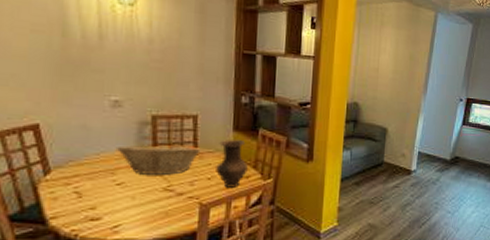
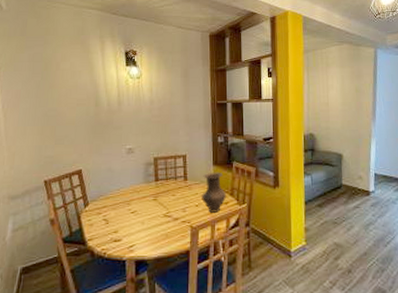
fruit basket: present [117,144,201,175] -> none [131,179,190,204]

